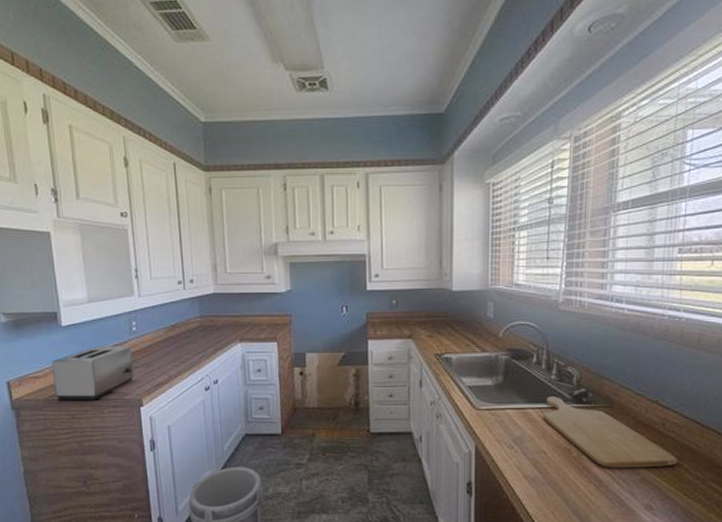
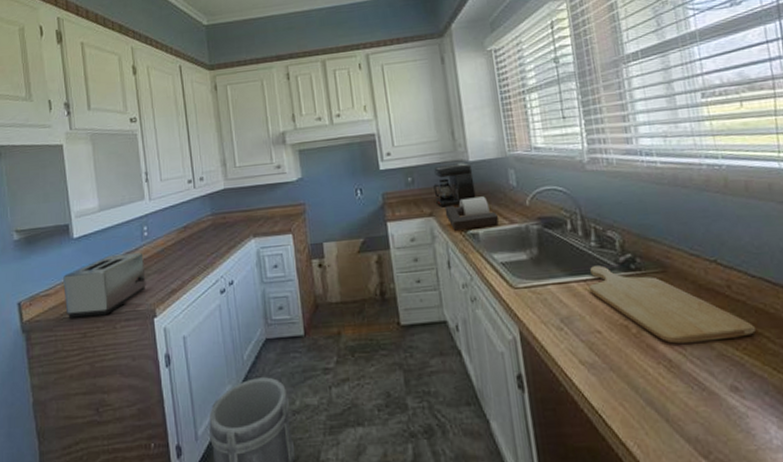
coffee maker: none [415,291,455,331] -> present [433,163,476,207]
paper towel holder: none [423,325,471,355] -> present [444,196,499,232]

